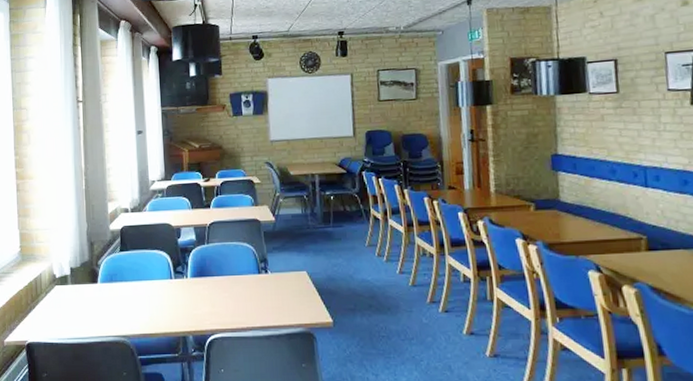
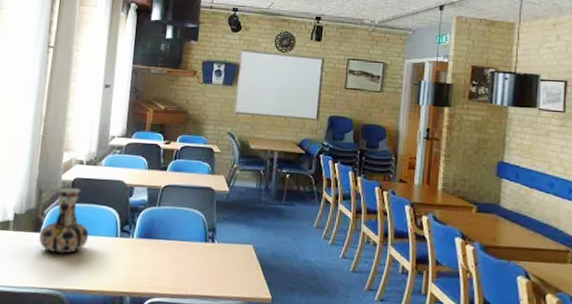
vase: none [97,236,145,302] -> present [39,187,89,254]

